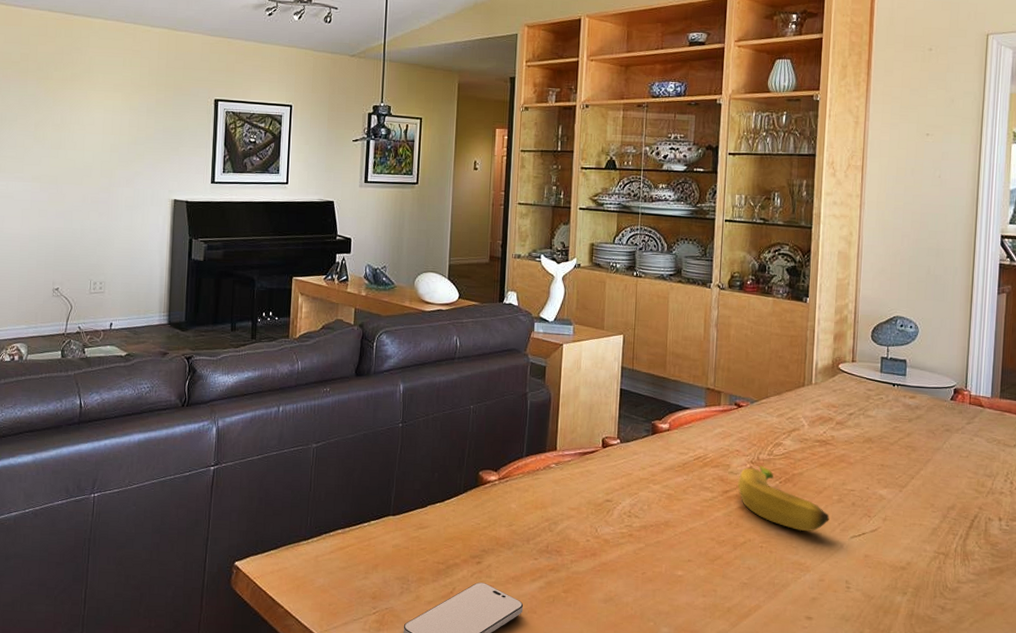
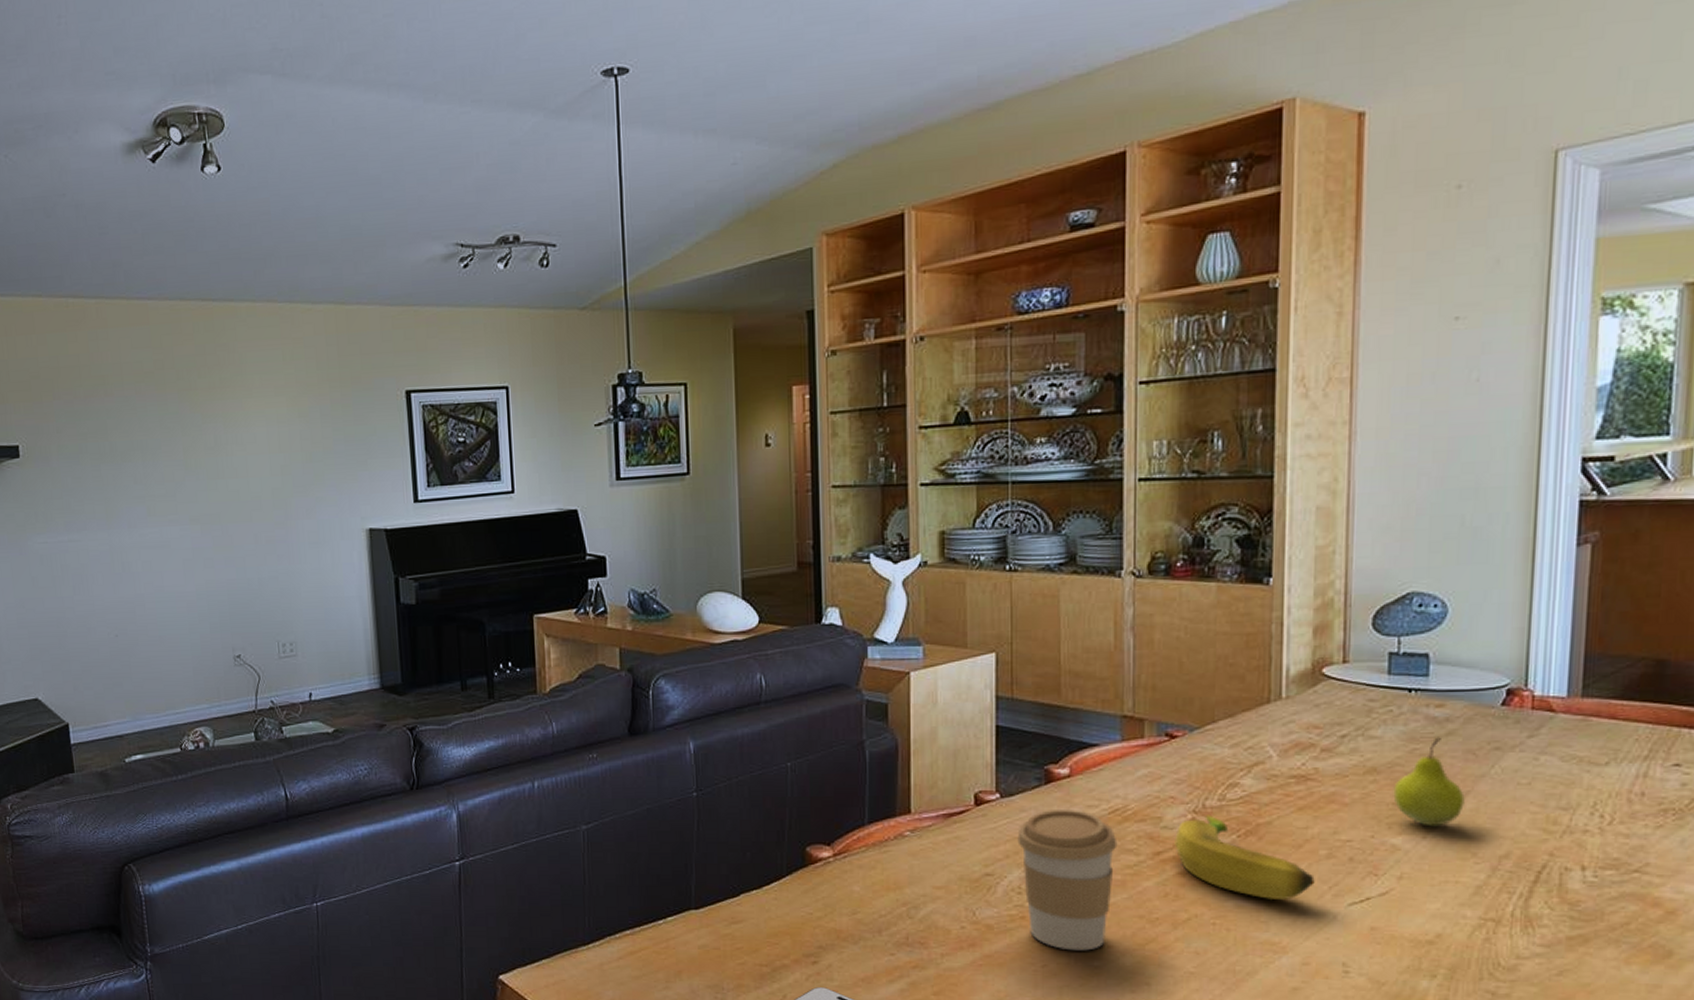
coffee cup: none [630,454,699,563] -> present [1017,810,1118,951]
fruit: none [882,419,927,484] -> present [1393,737,1465,827]

